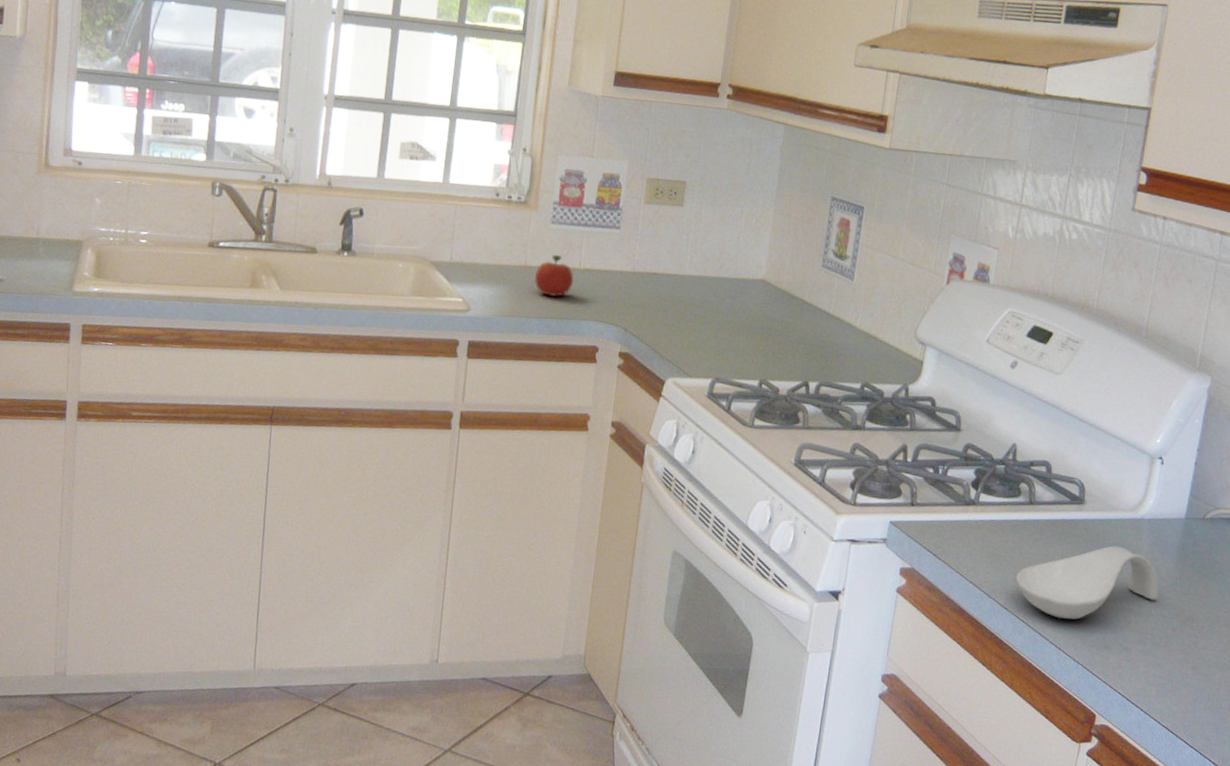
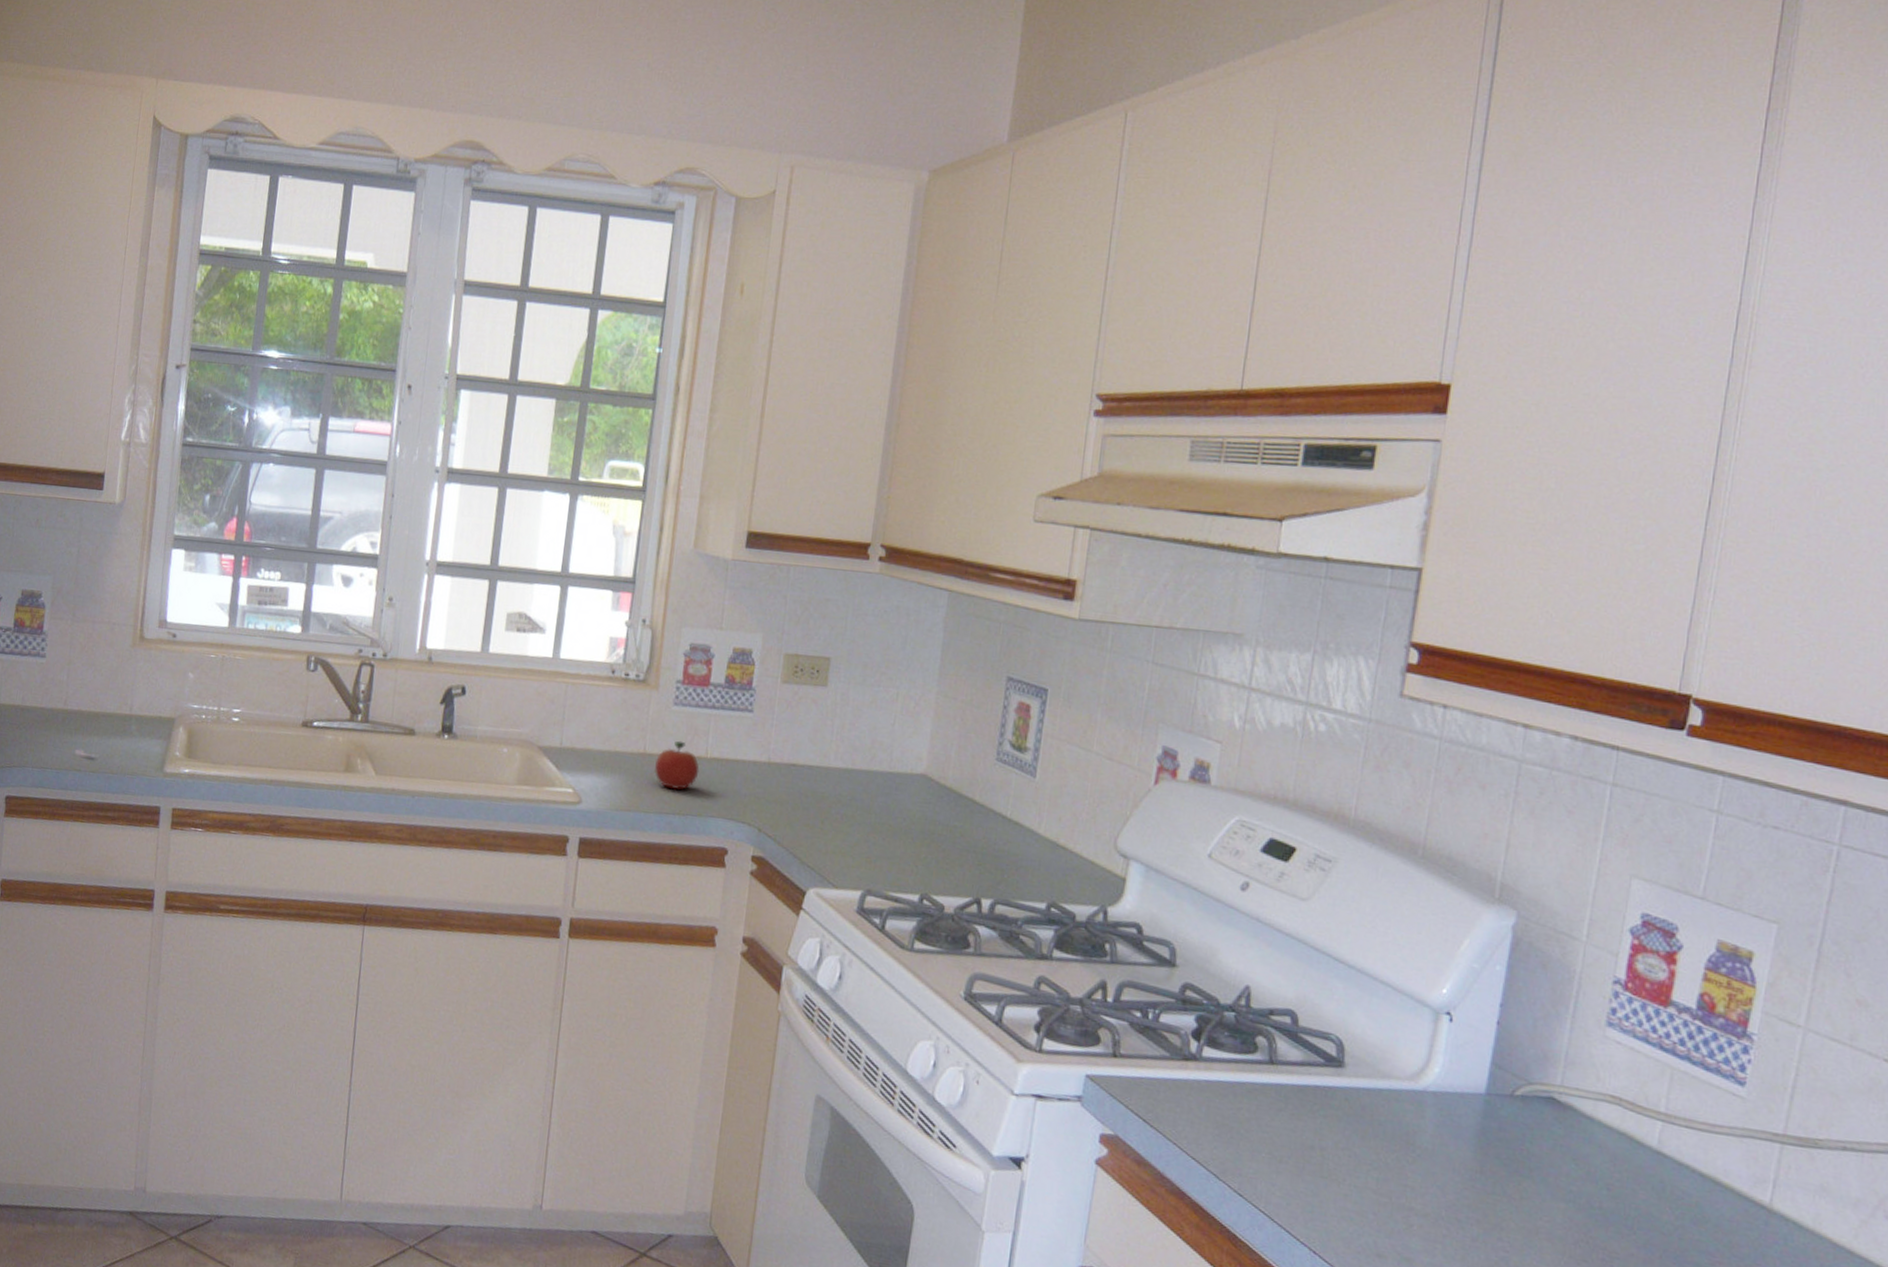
spoon rest: present [1015,546,1159,620] -> none [1253,1123,1452,1216]

